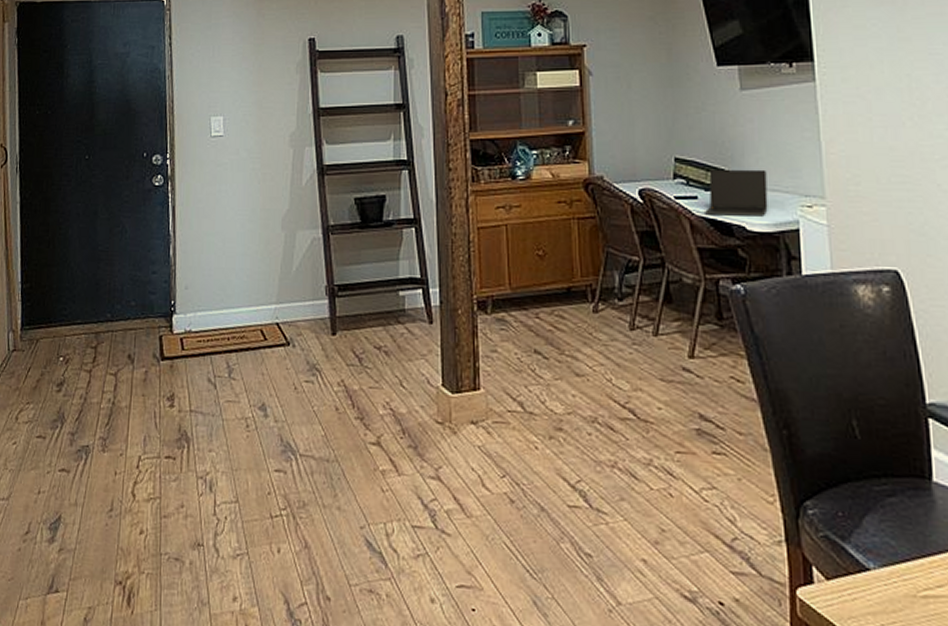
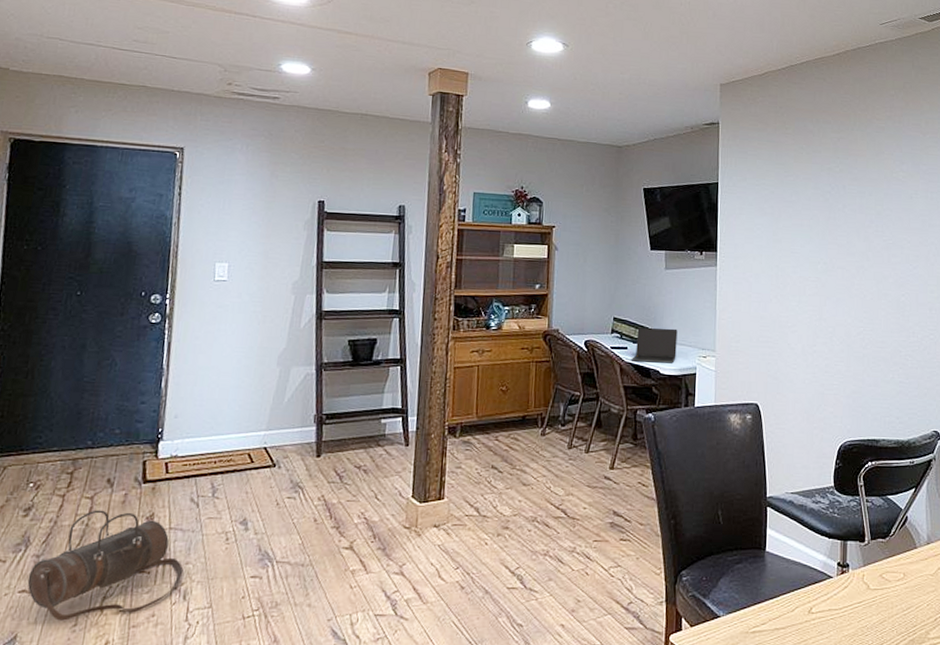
duffel bag: none [65,387,207,505] -> present [27,509,184,621]

